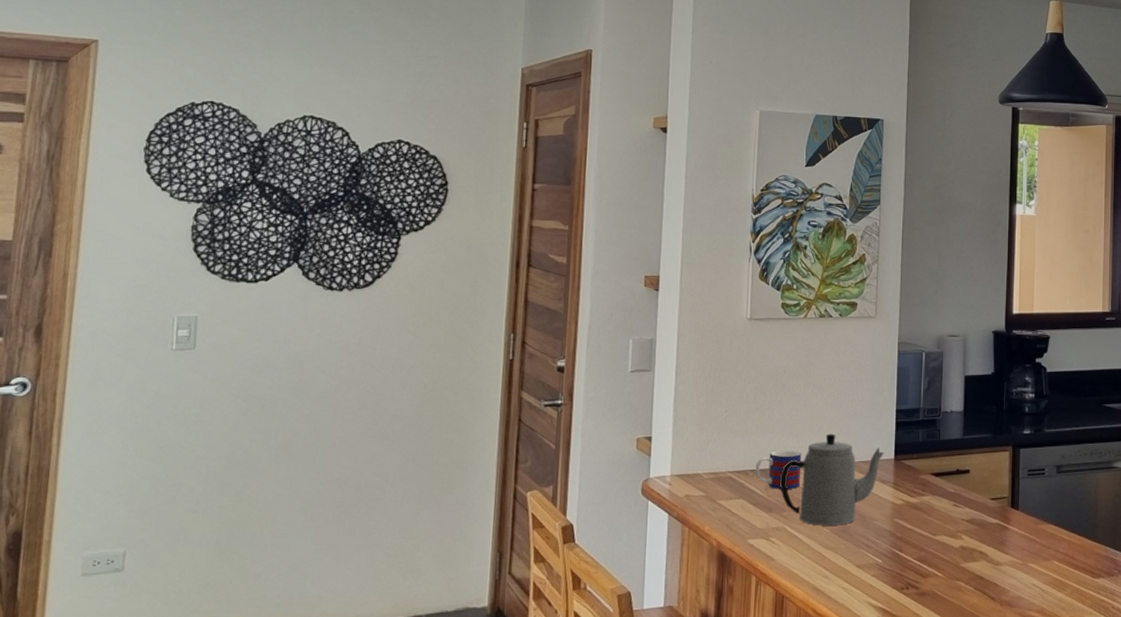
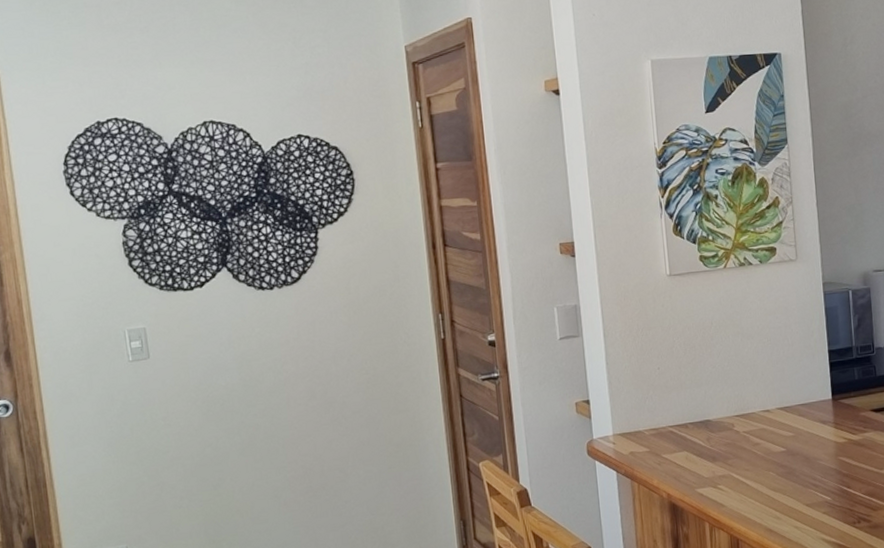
mug: present [755,451,802,489] -> none [694,400,742,439]
teapot: present [780,433,885,526] -> none [720,380,822,470]

